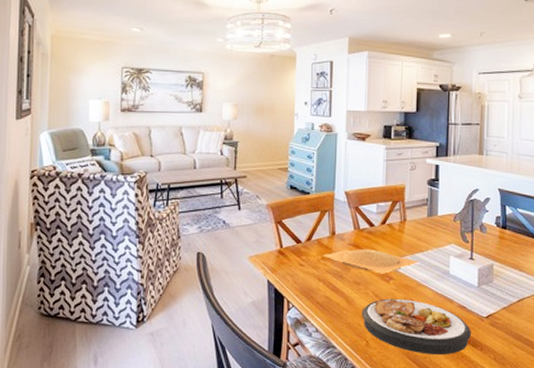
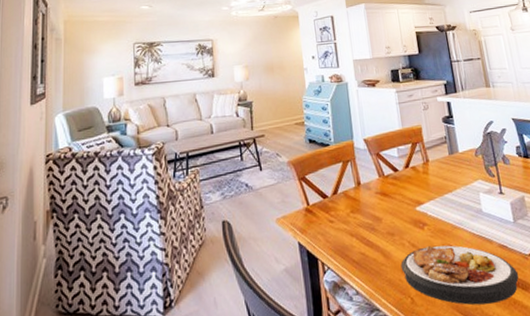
plate: present [322,249,420,274] -> none [351,195,450,221]

